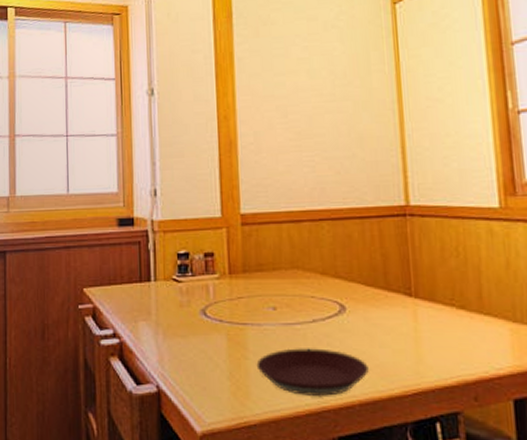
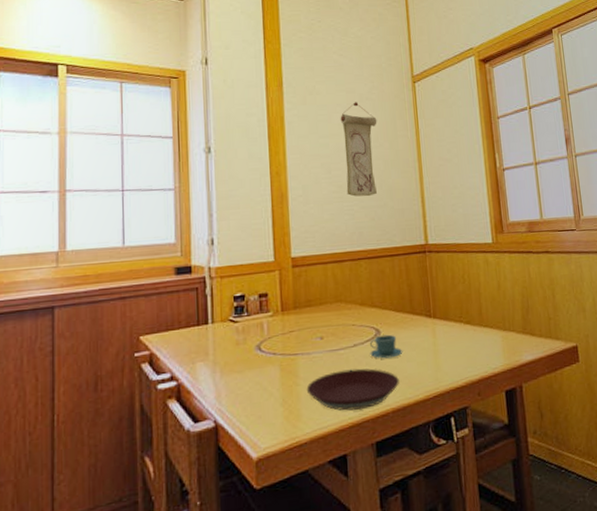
wall scroll: none [299,31,345,146] -> present [340,102,377,197]
teacup: none [331,312,374,340] -> present [369,334,403,359]

